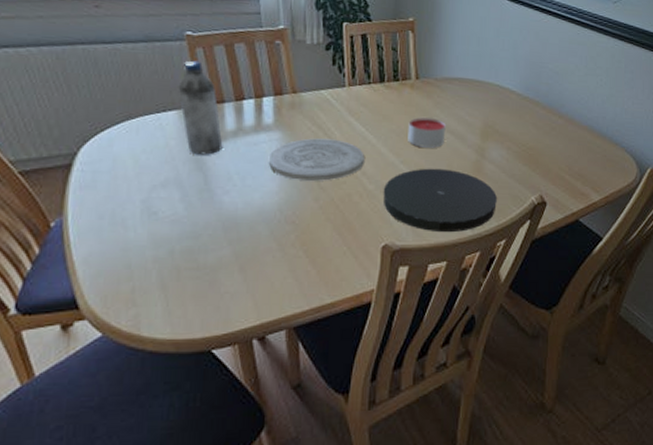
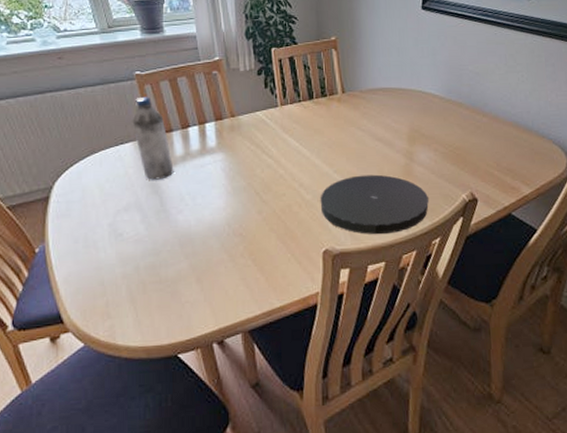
plate: present [268,138,364,181] -> none [214,155,301,196]
candle: present [408,117,446,148] -> none [338,128,374,156]

